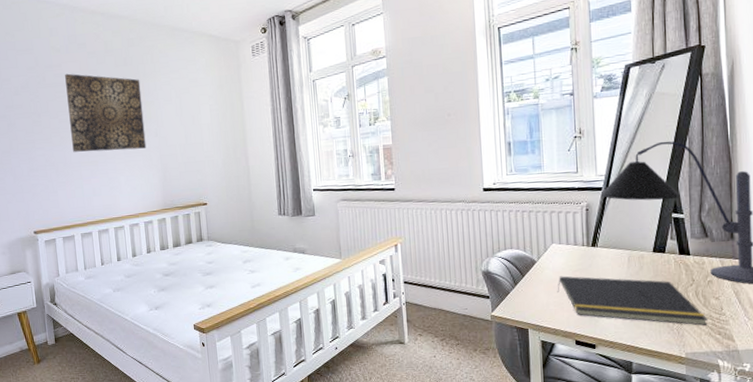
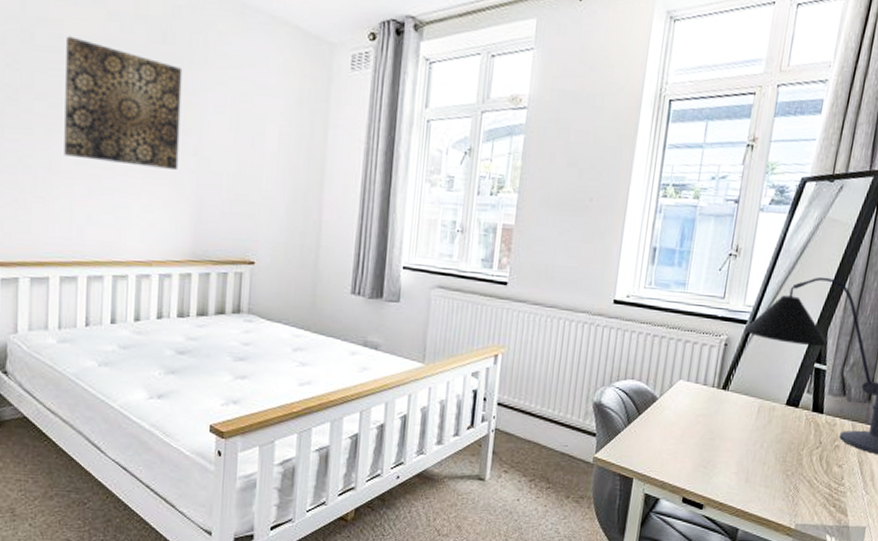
notepad: present [557,276,708,326] -> none [674,419,826,495]

